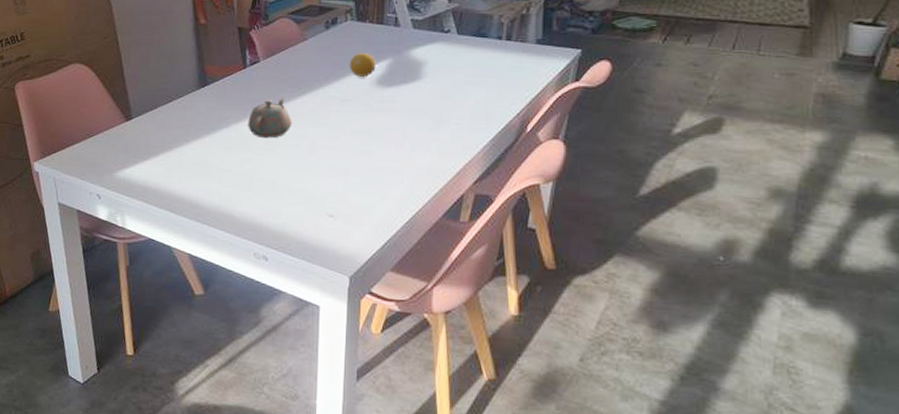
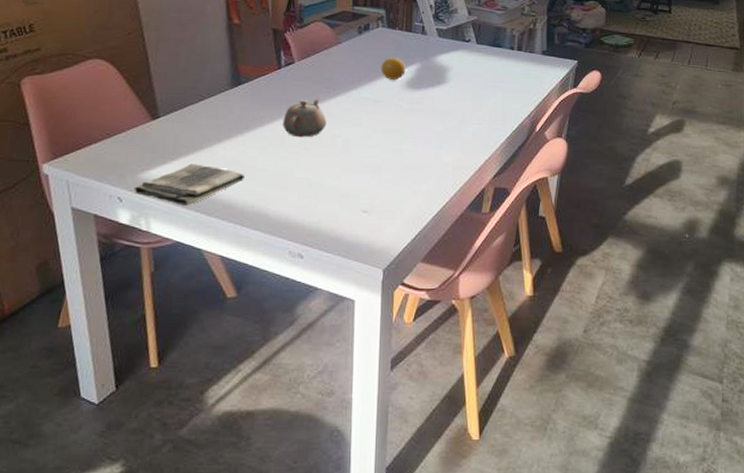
dish towel: none [110,163,211,204] -> present [134,164,244,206]

